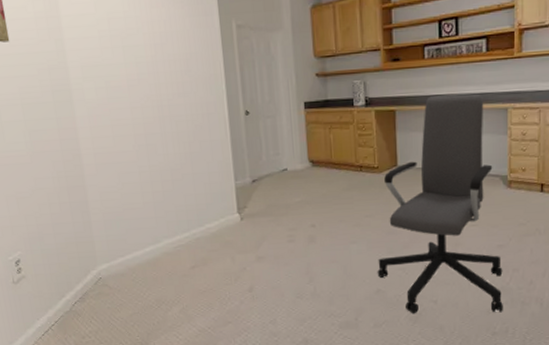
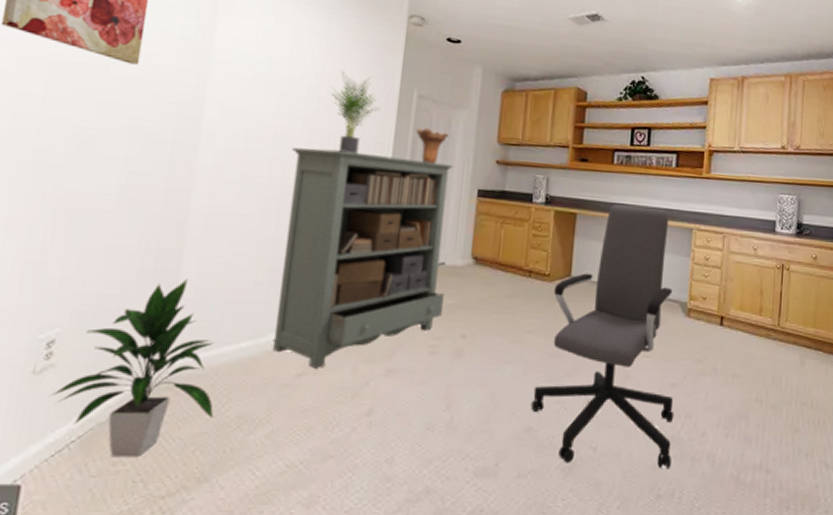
indoor plant: none [29,206,141,333] -> present [51,279,214,458]
bookshelf: none [144,83,292,261] -> present [272,148,454,368]
potted plant: none [162,16,208,88] -> present [331,72,381,154]
ceramic vessel: none [241,54,270,86] -> present [416,127,449,164]

